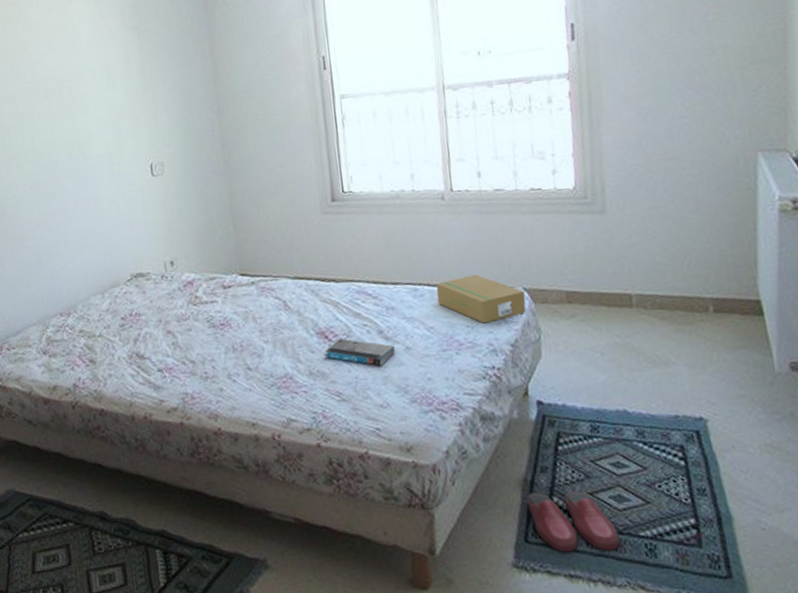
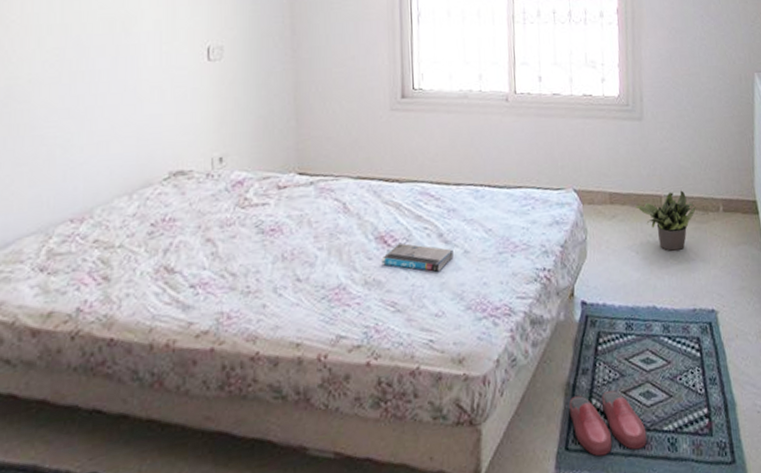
box: present [436,274,526,324] -> none [496,175,575,225]
potted plant: none [597,288,677,354] -> present [634,190,696,251]

